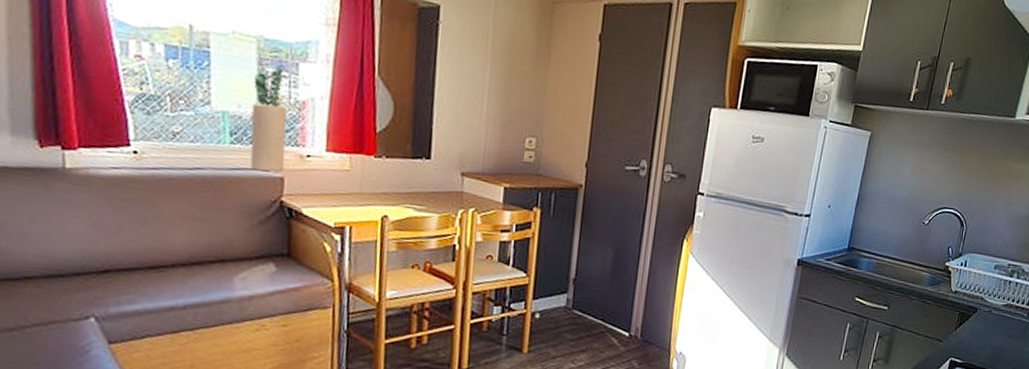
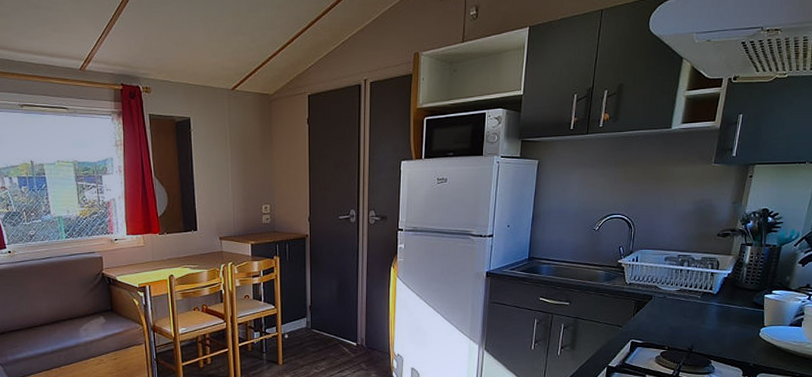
vase: present [250,61,287,173] -> none [75,177,102,254]

